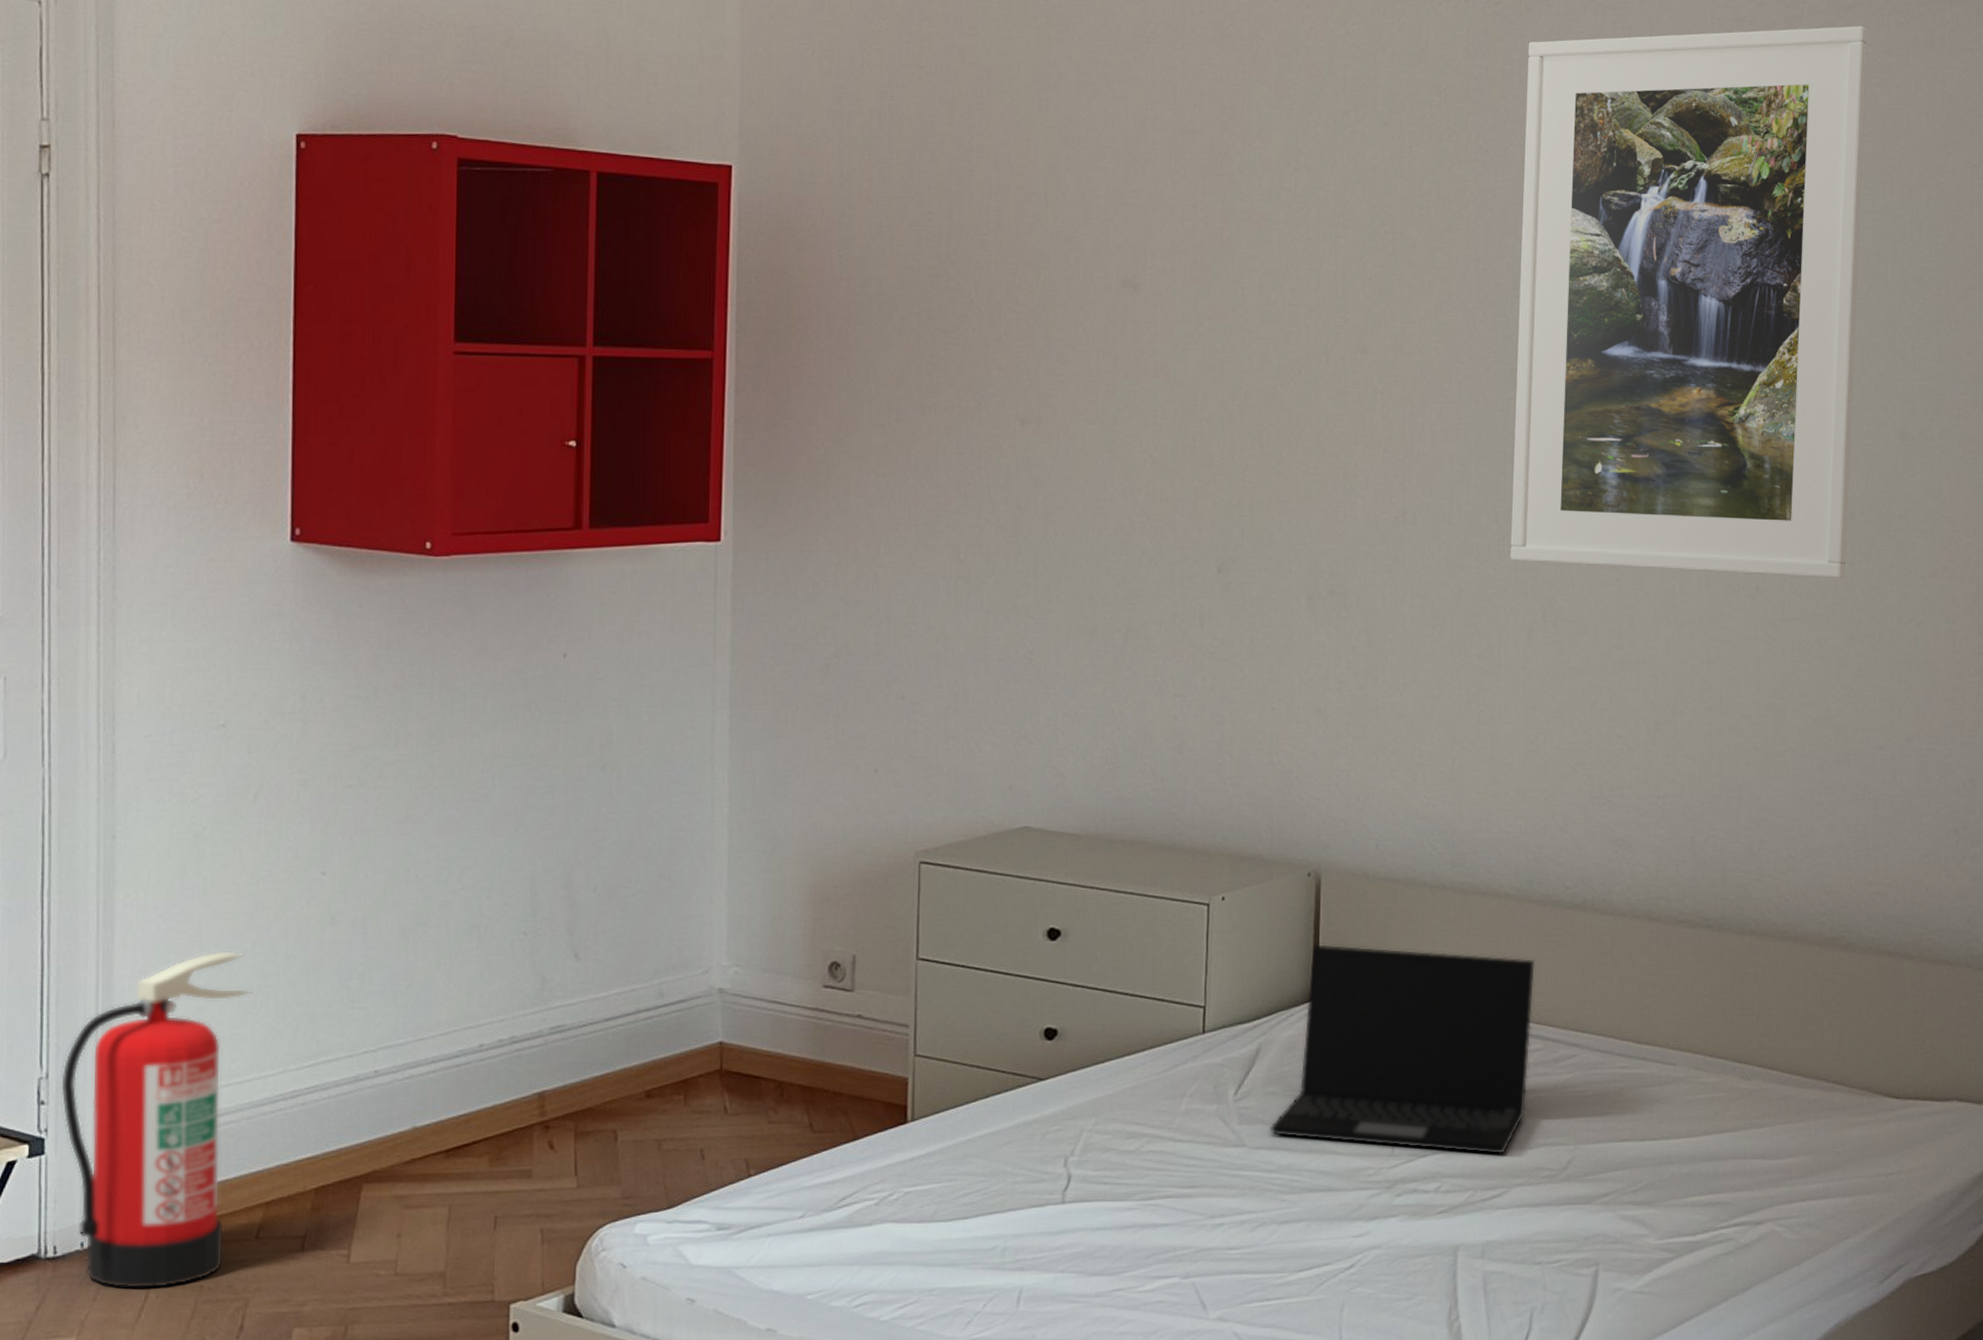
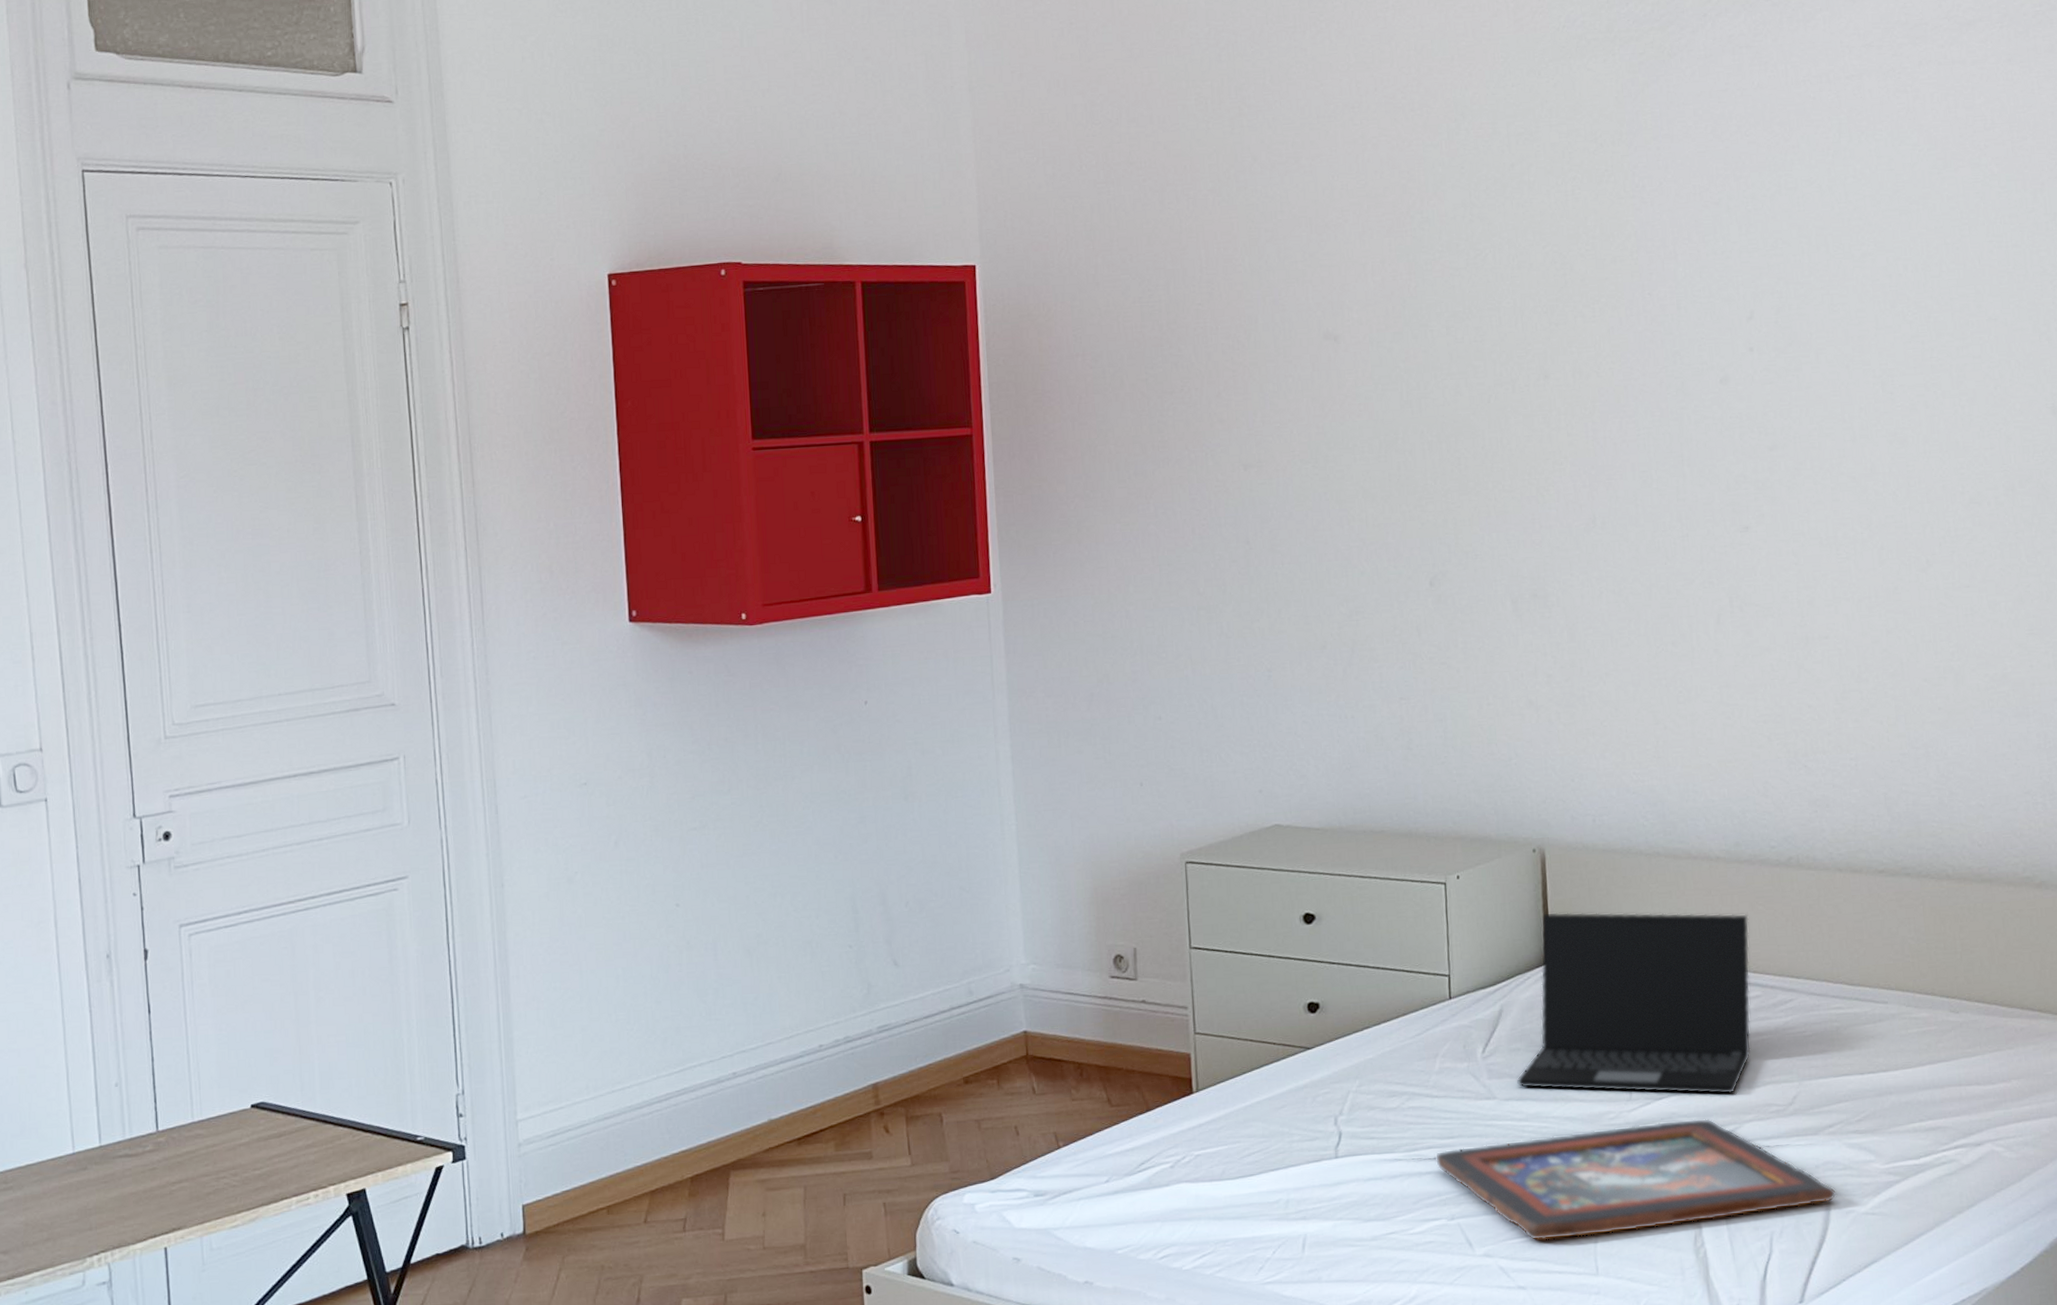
fire extinguisher: present [61,951,253,1289] -> none [474,976,627,1271]
decorative tray: none [1172,1179,1606,1306] -> present [1435,1118,1838,1241]
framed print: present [1511,26,1868,578] -> none [1673,39,2010,555]

